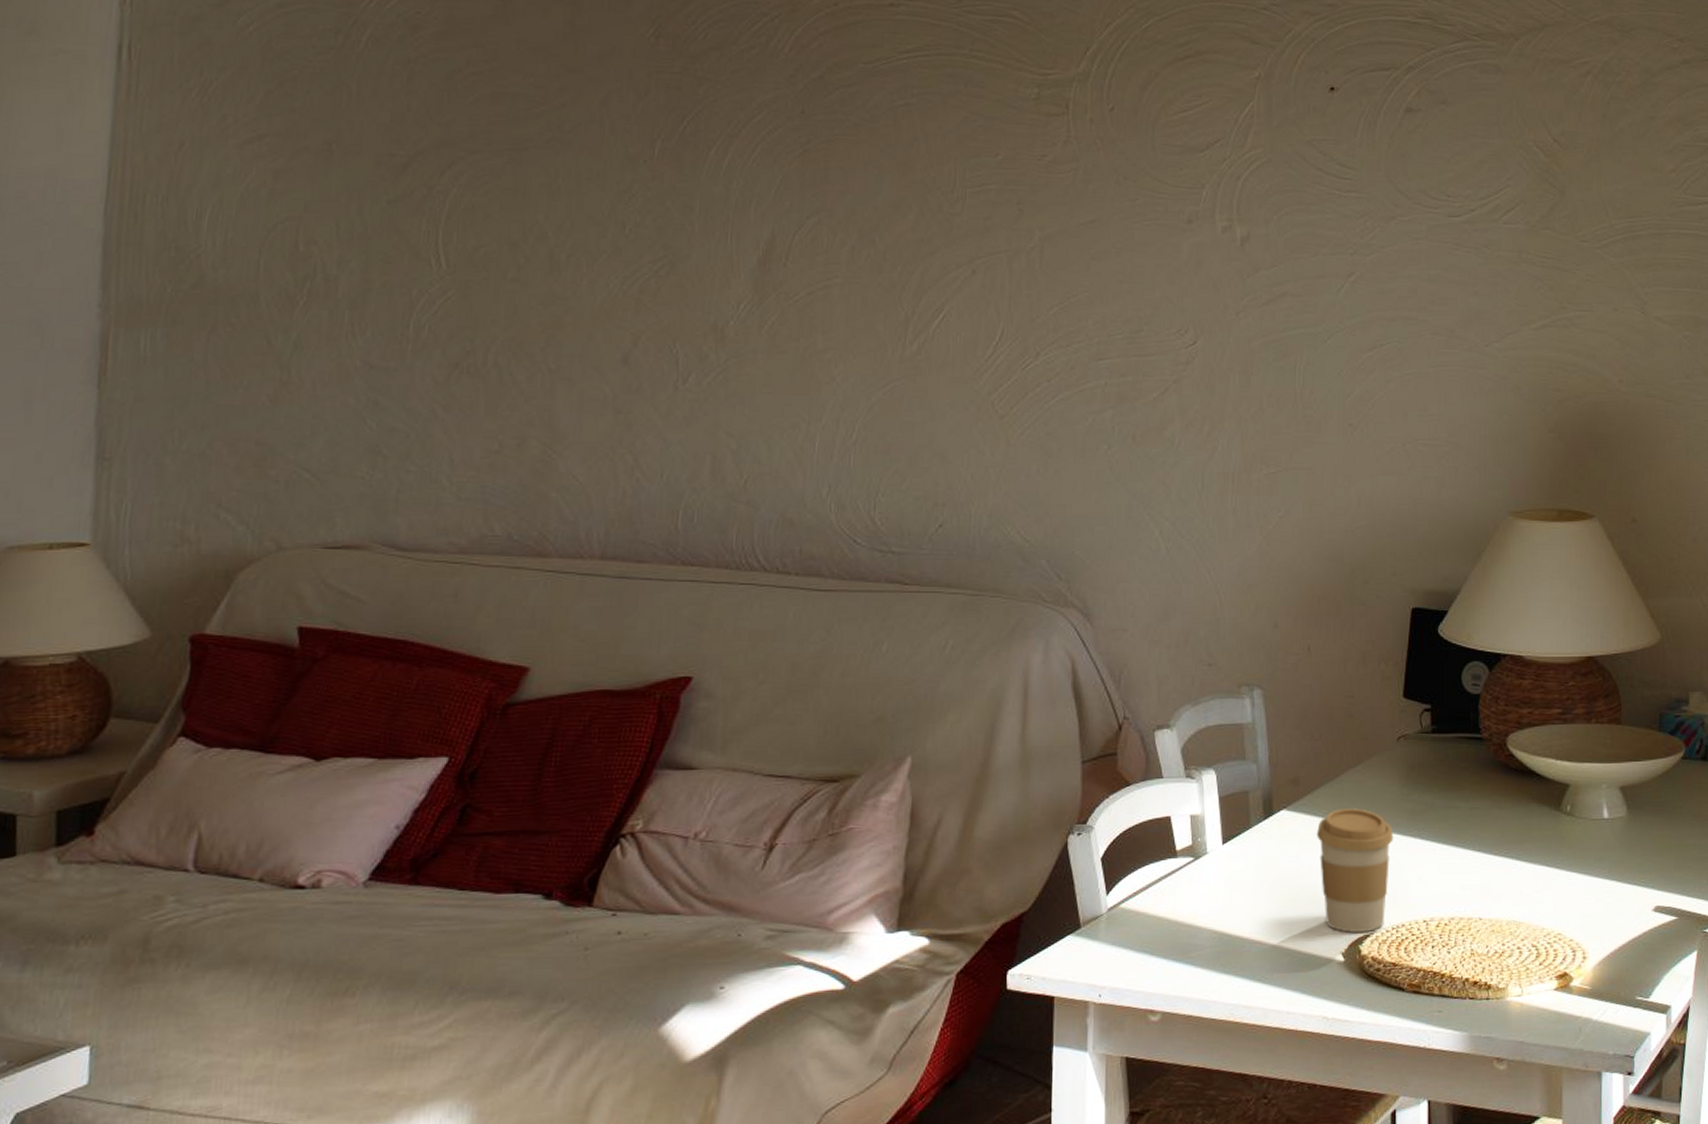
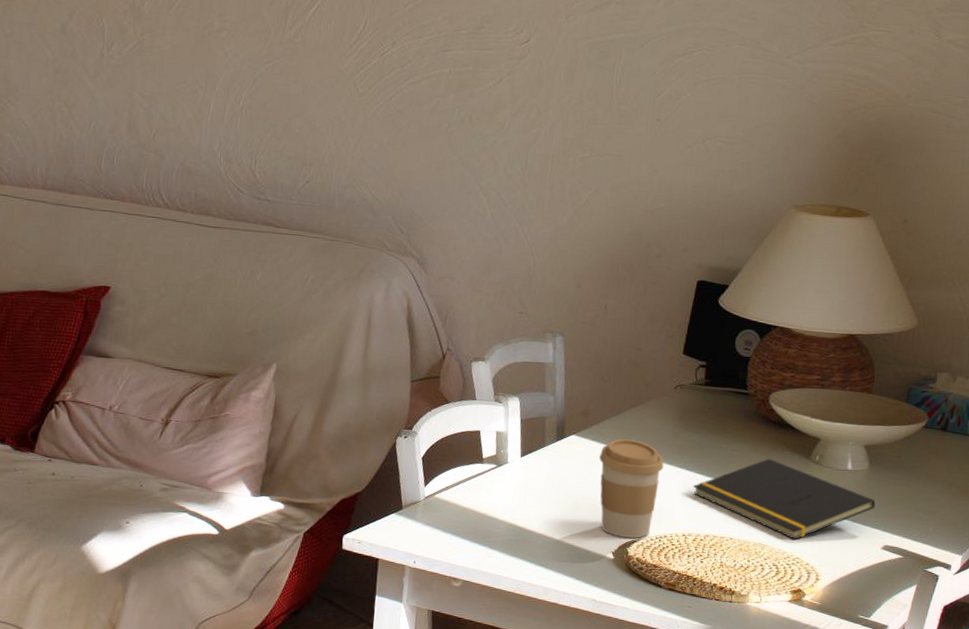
notepad: none [1429,814,1640,911] -> present [693,458,876,540]

